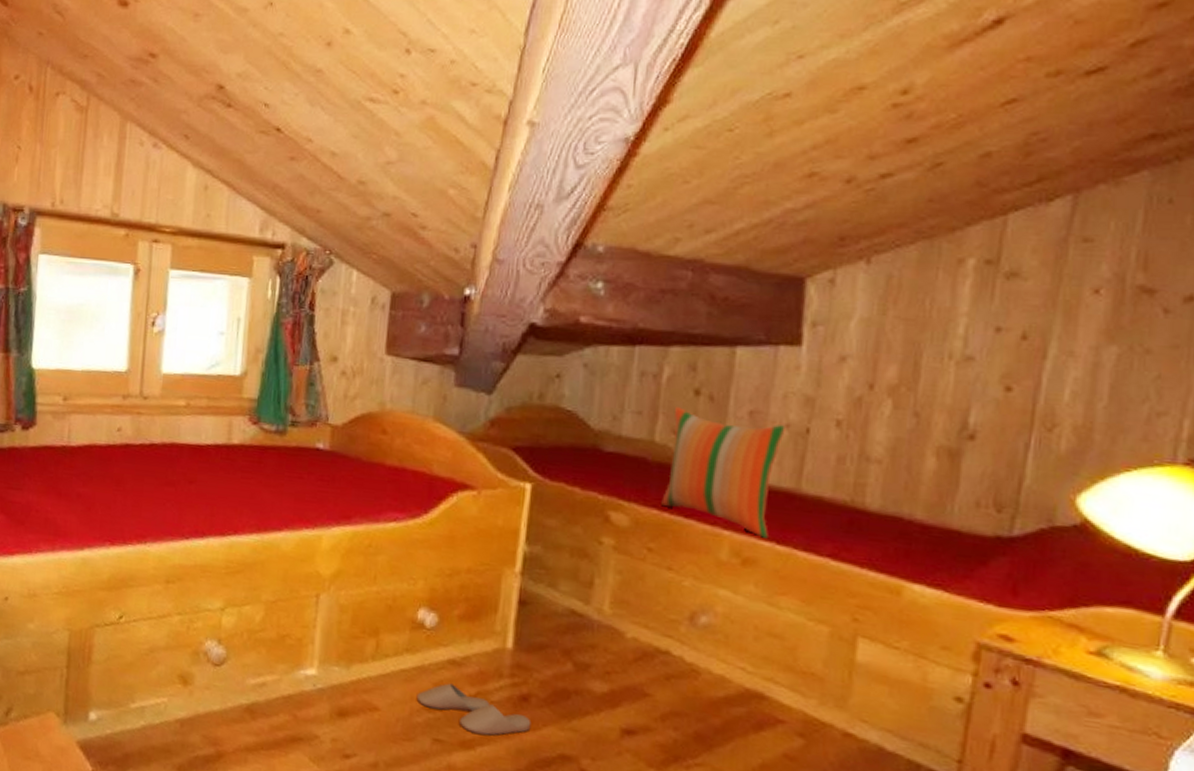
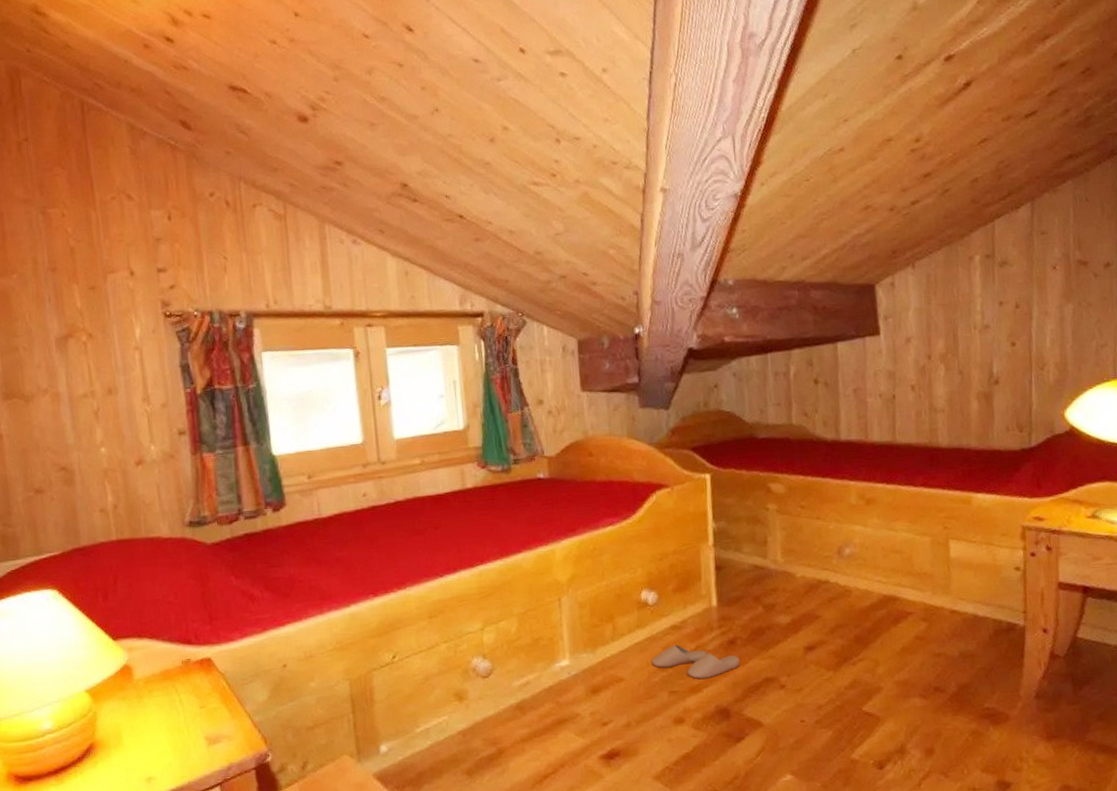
pillow: present [661,407,786,538] -> none [802,395,880,482]

